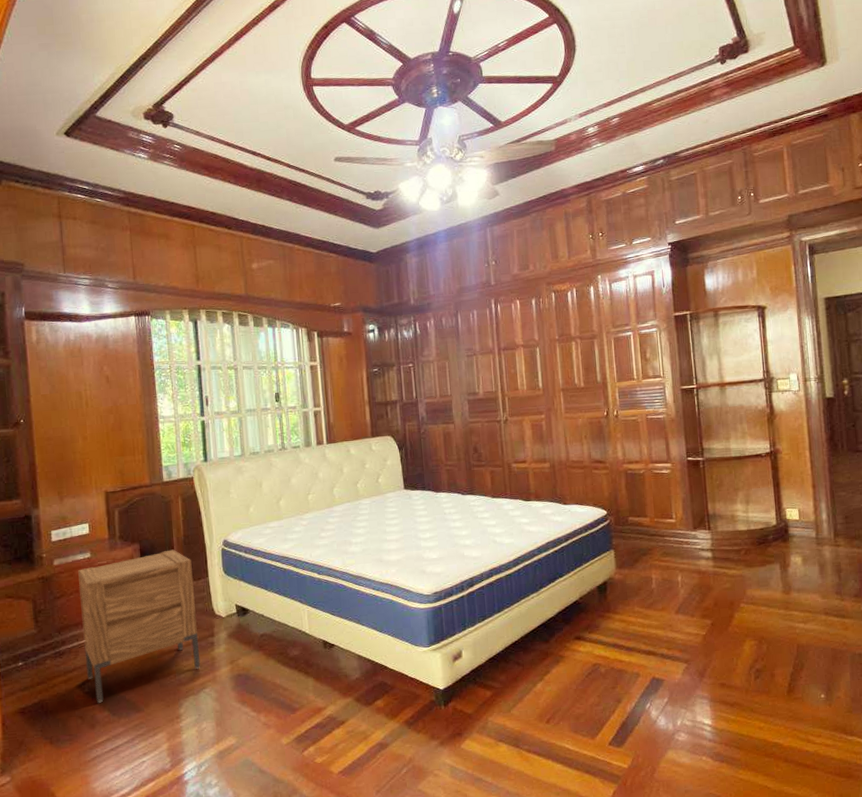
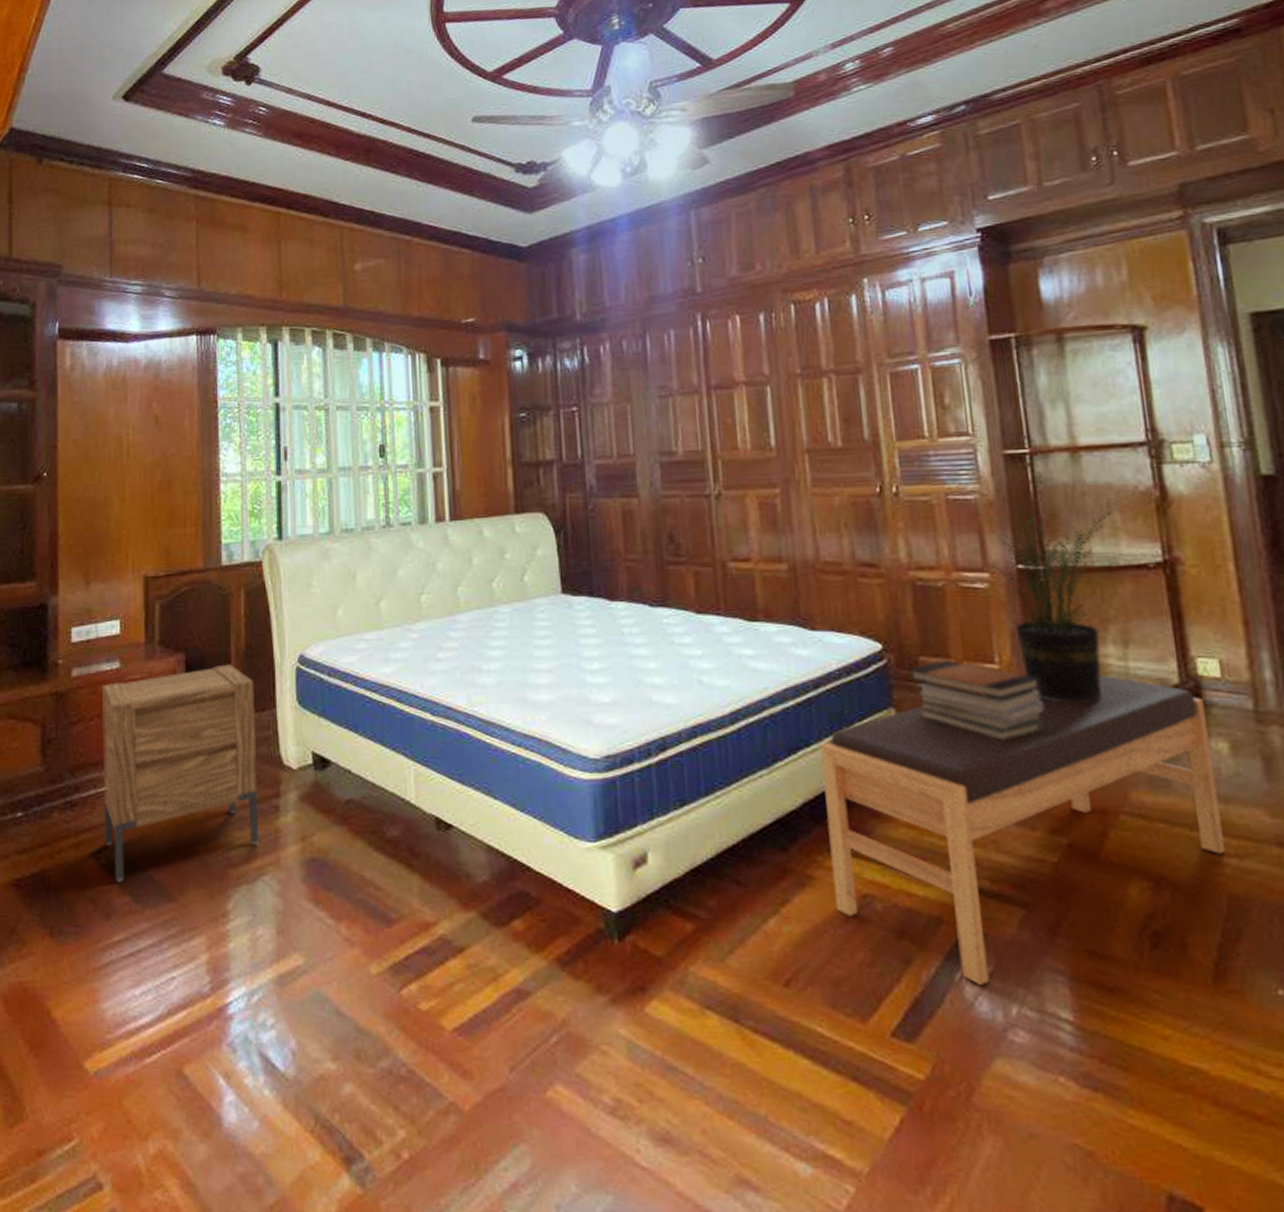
bench: none [568,522,797,710] -> present [819,674,1225,985]
book stack: none [623,518,700,565] -> present [909,660,1044,741]
potted plant: none [670,416,745,541] -> present [988,498,1117,703]

